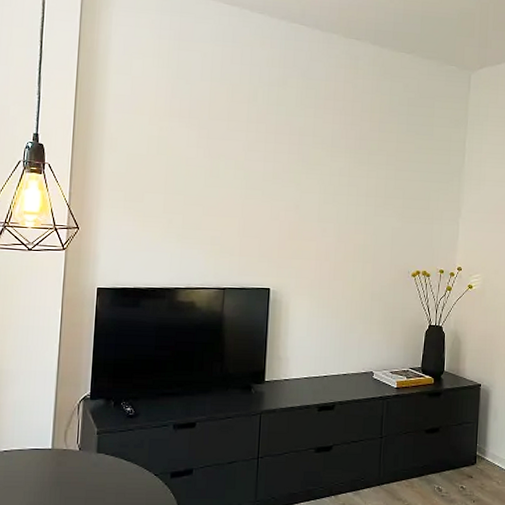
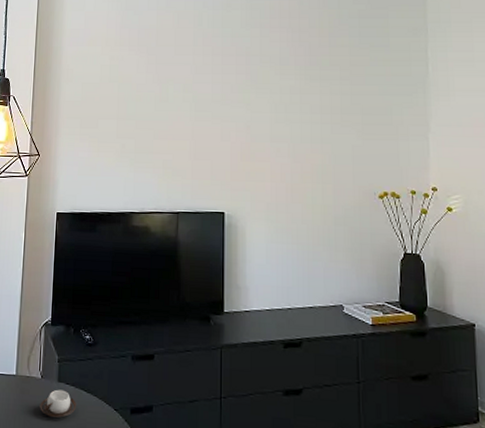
cup: none [77,460,116,486] -> present [40,389,76,418]

